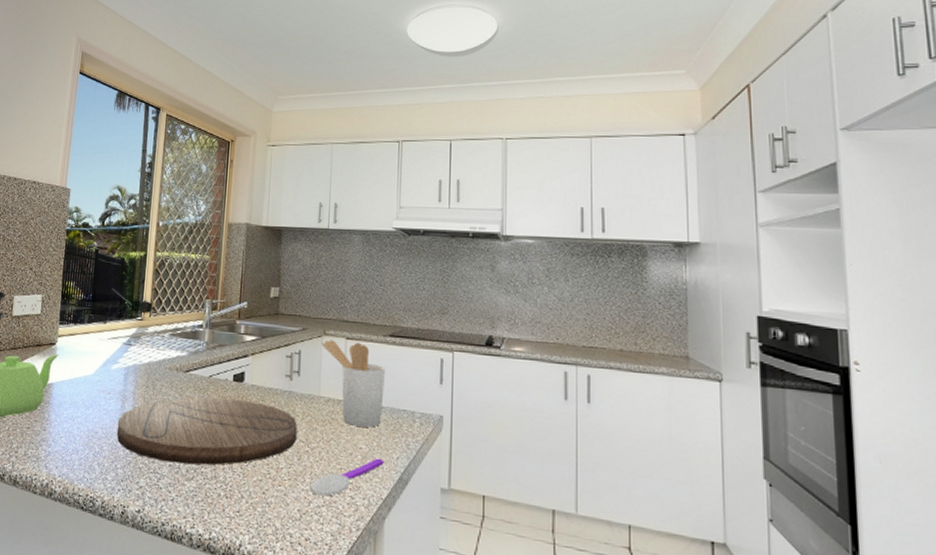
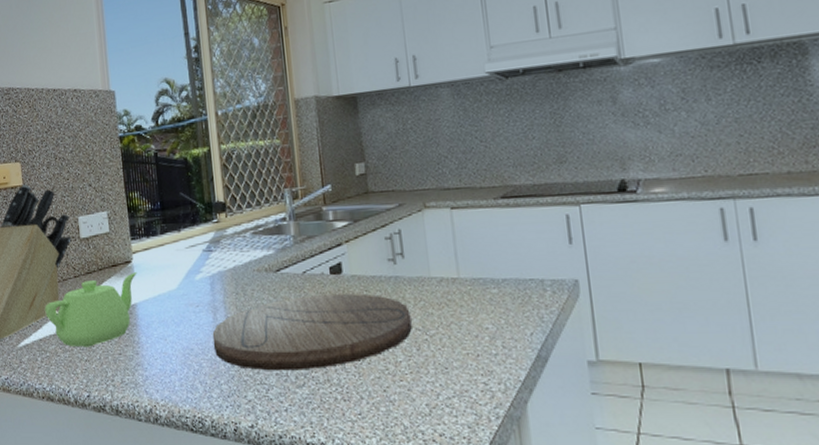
spoon: present [311,458,384,496] -> none [437,336,517,386]
utensil holder: present [321,340,386,427] -> none [422,210,507,305]

